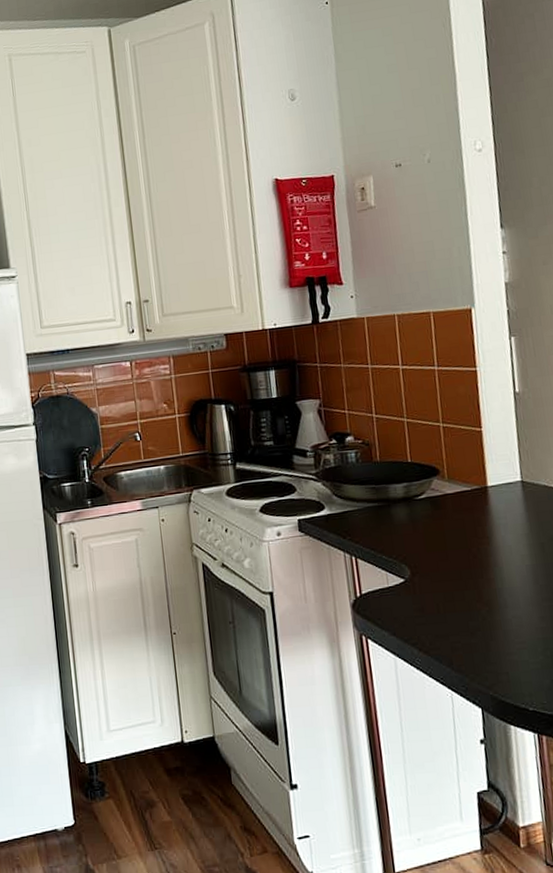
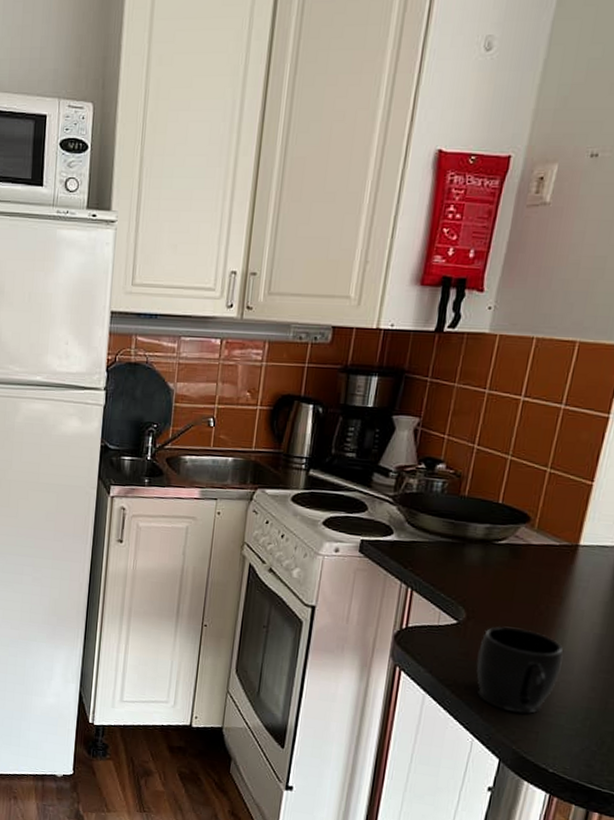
mug: none [430,574,510,658] -> present [476,626,564,714]

